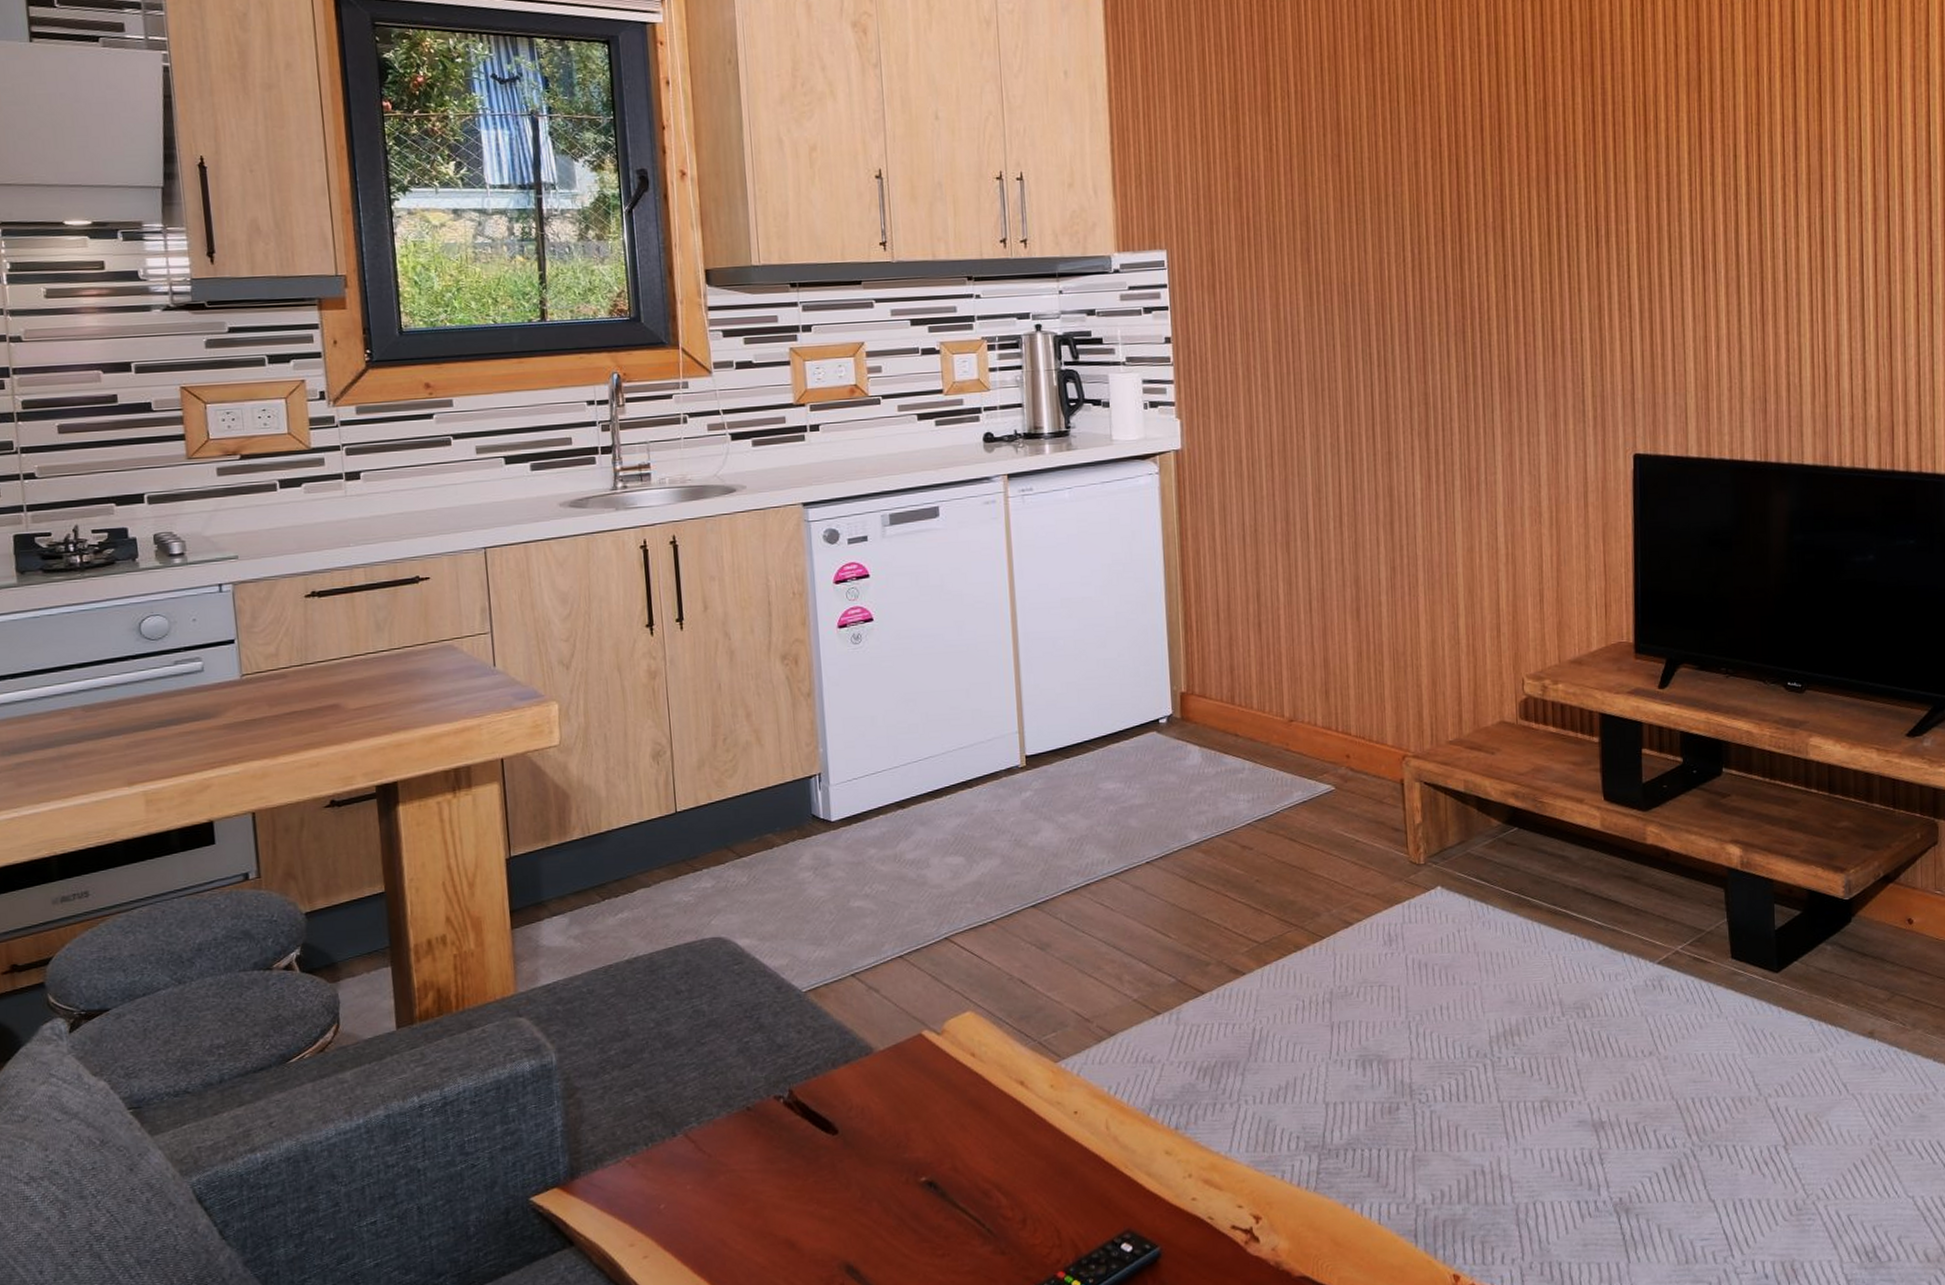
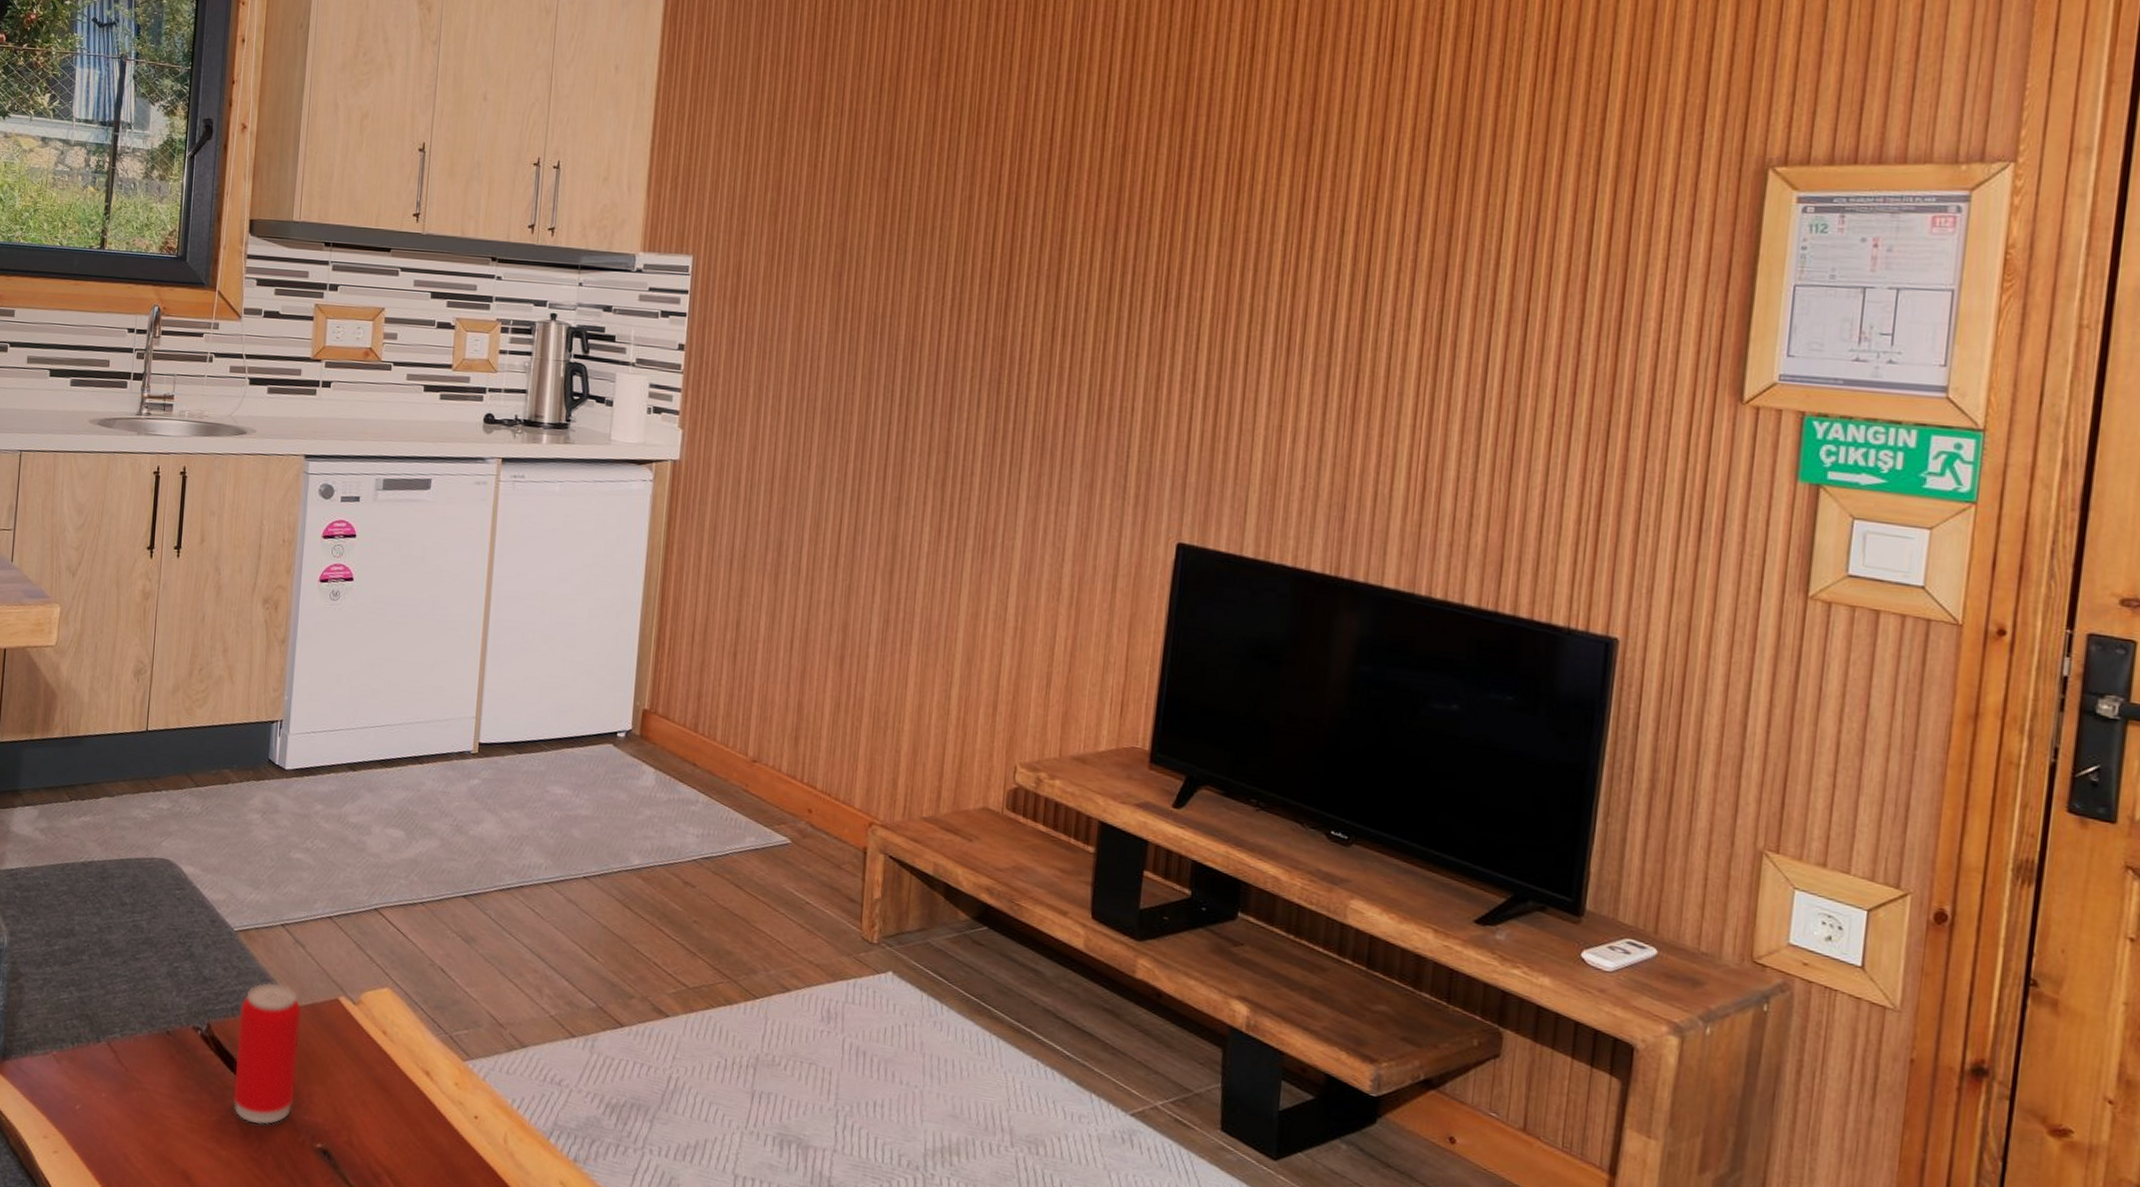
beverage can: none [821,1033,892,1175] -> present [233,982,302,1125]

